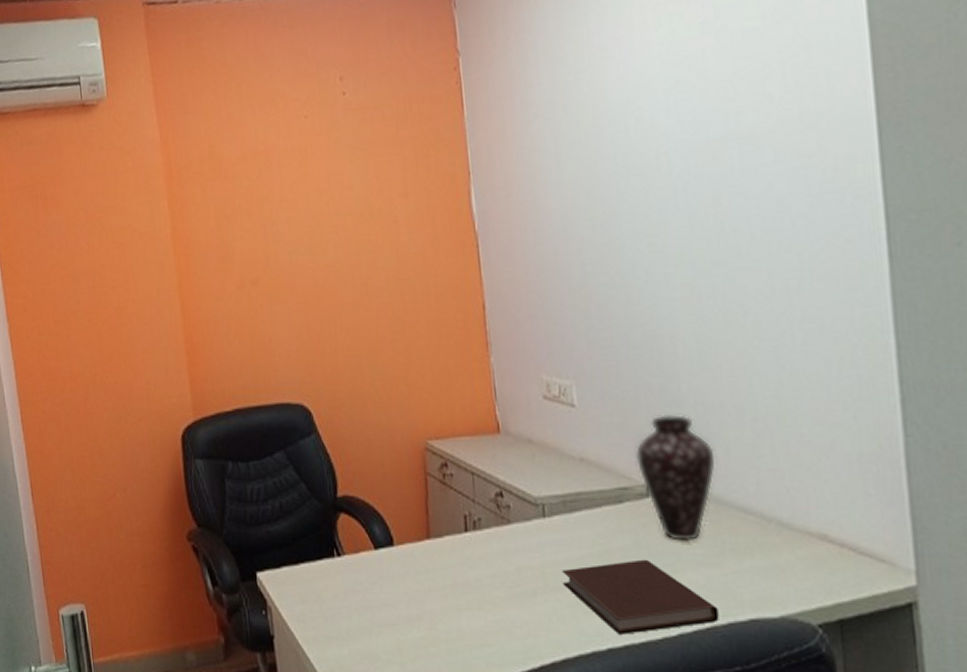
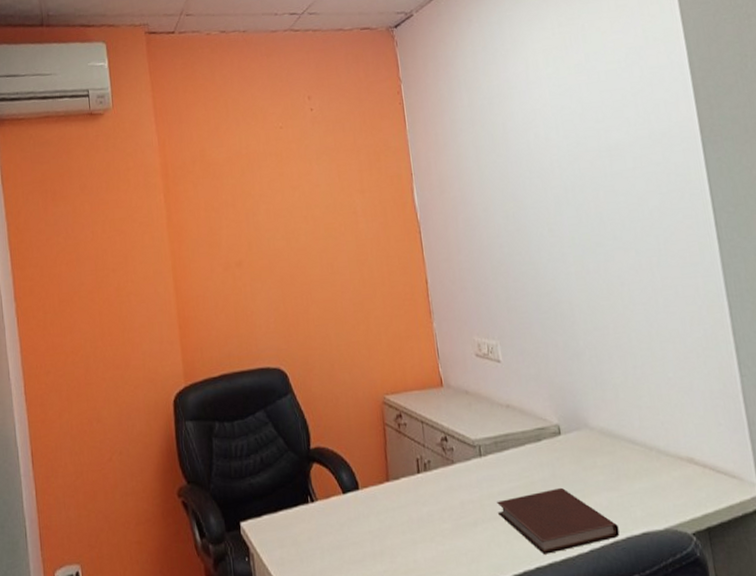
vase: present [636,414,715,541] -> none [548,365,609,470]

